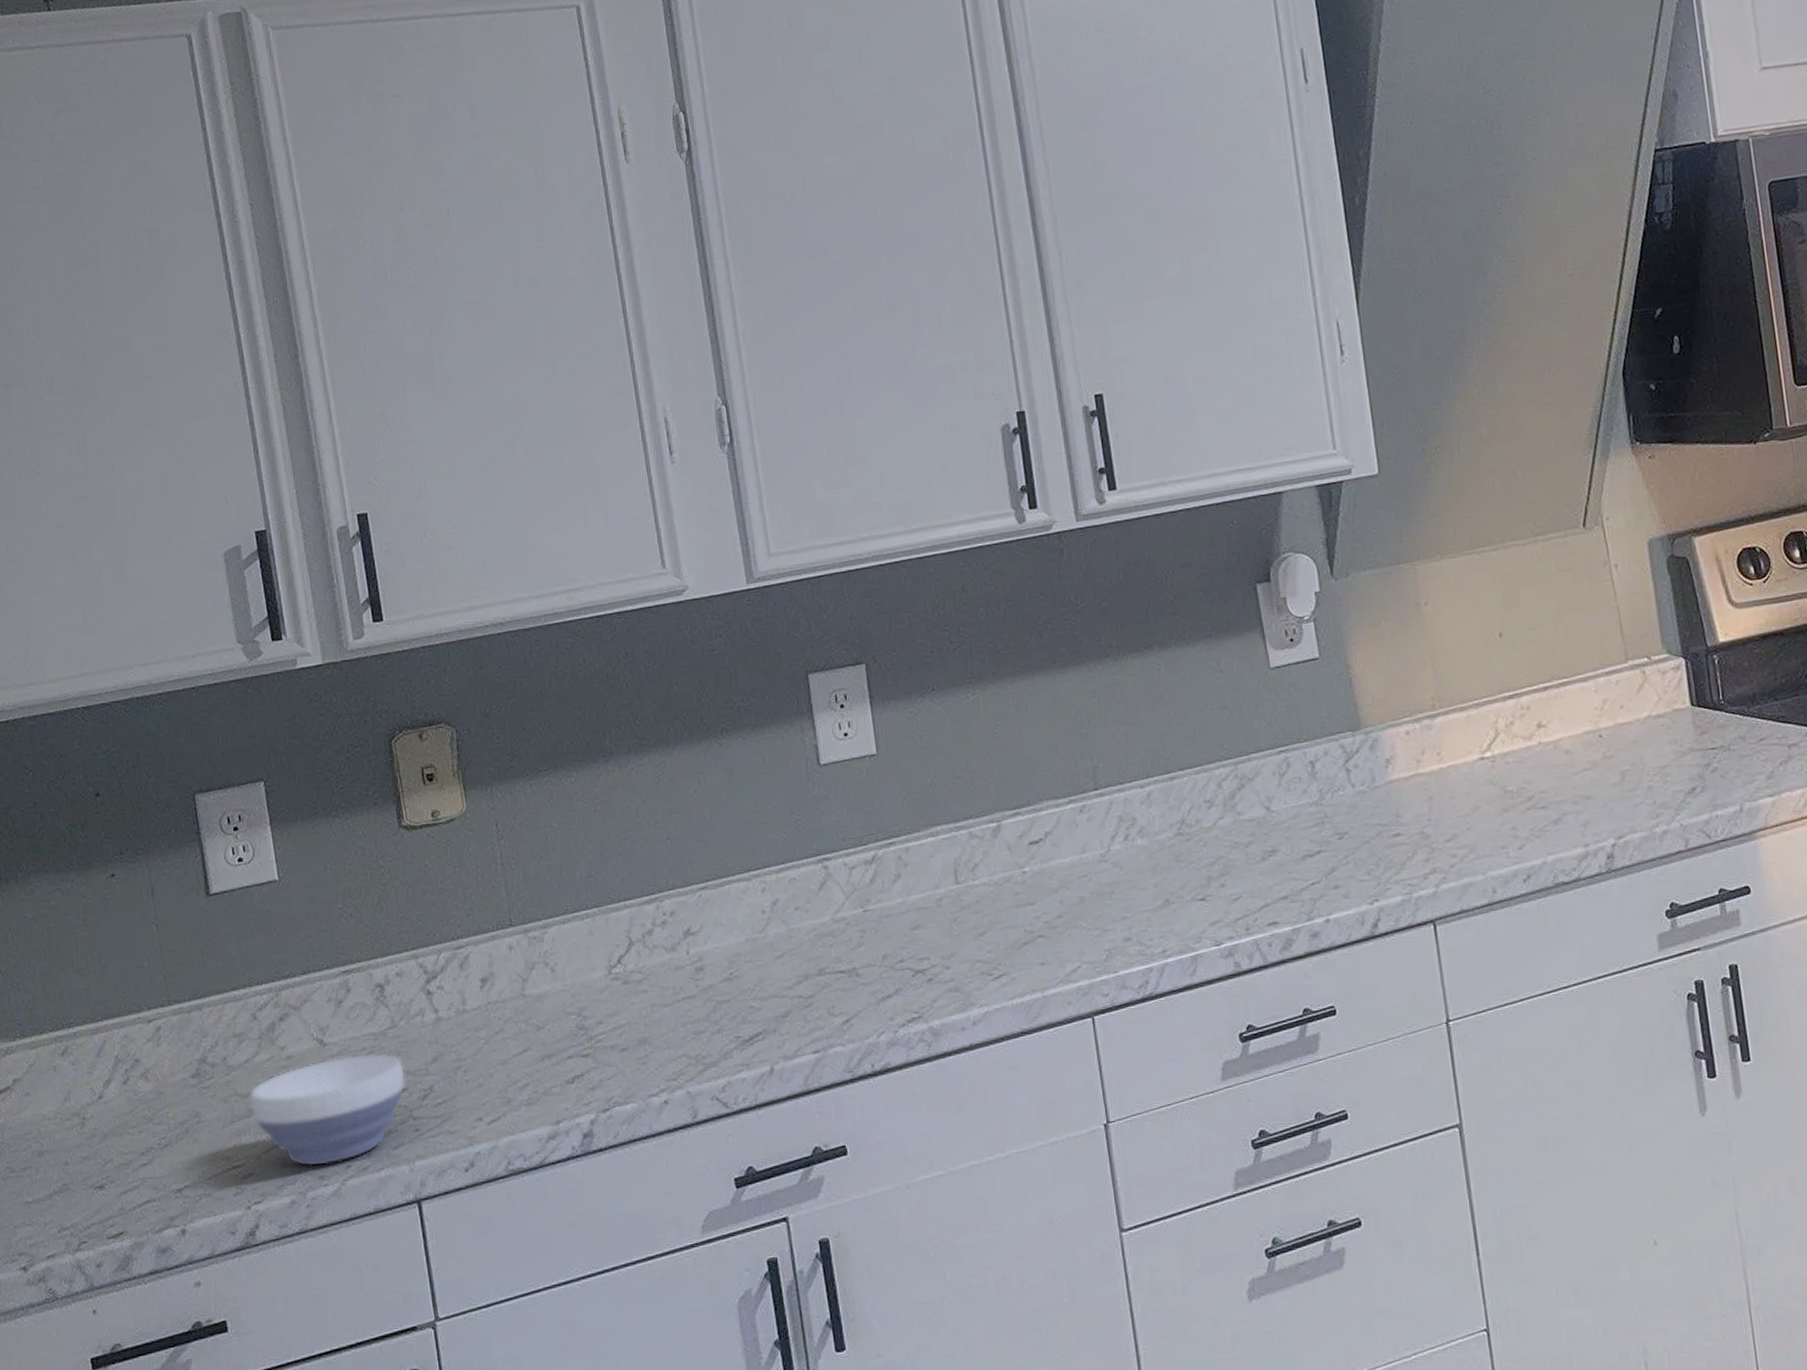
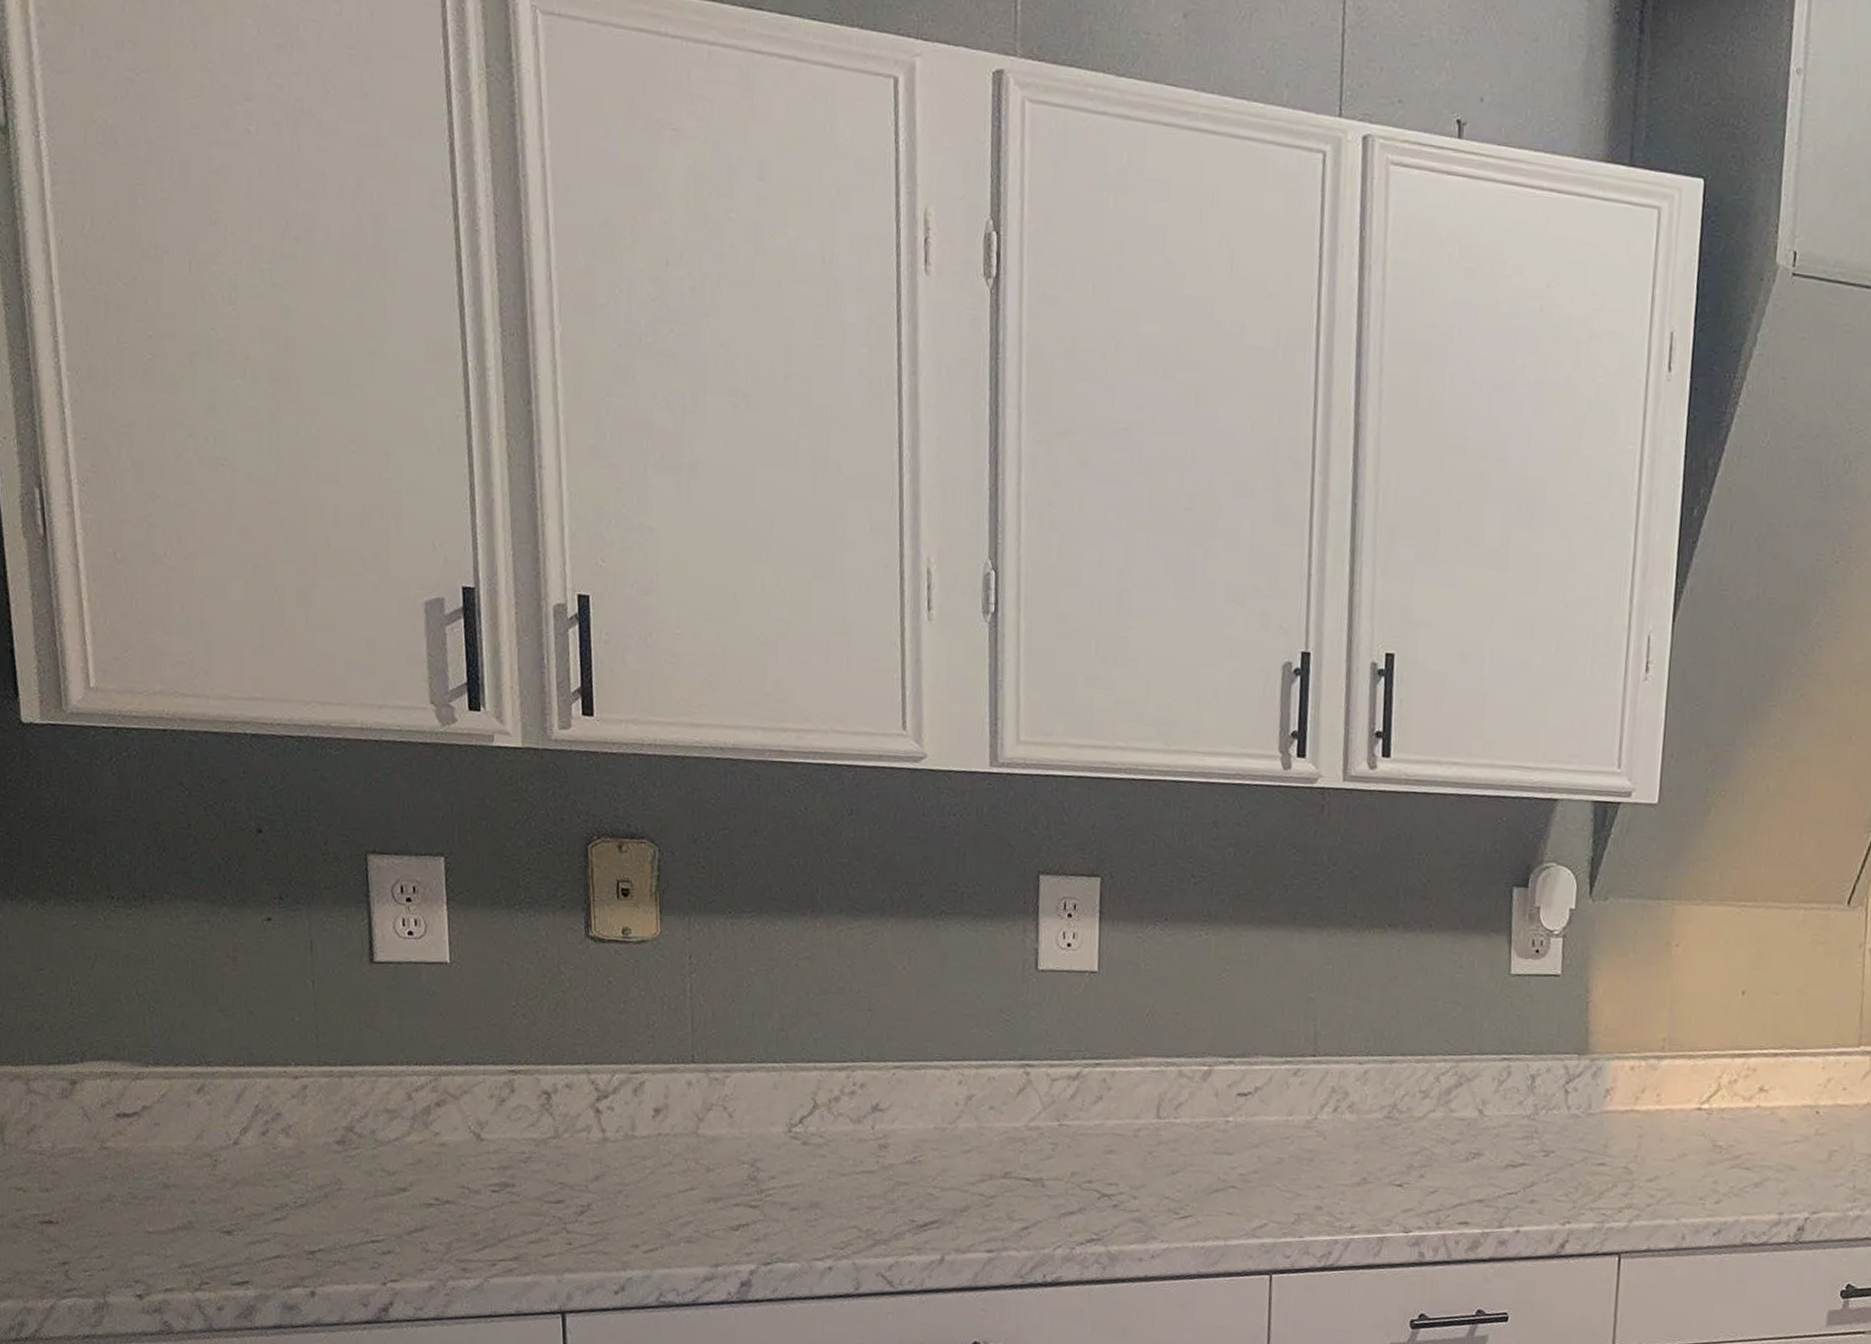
bowl: present [248,1053,406,1167] -> none [395,1154,564,1259]

